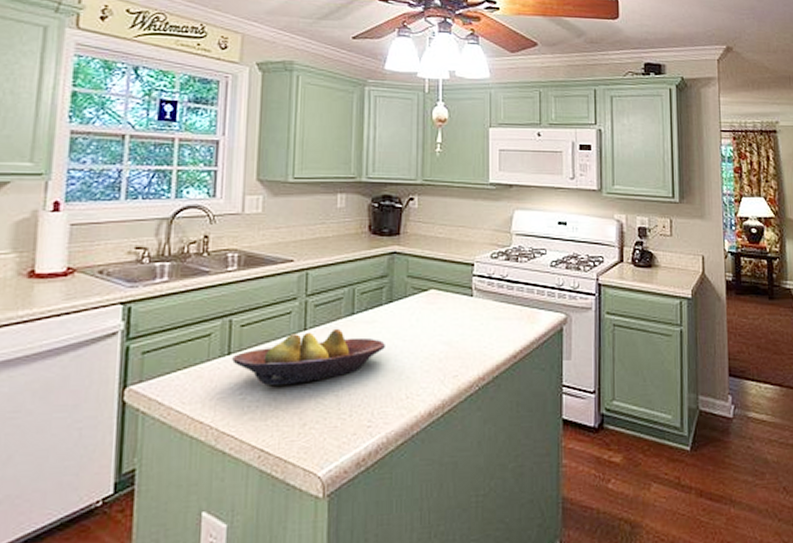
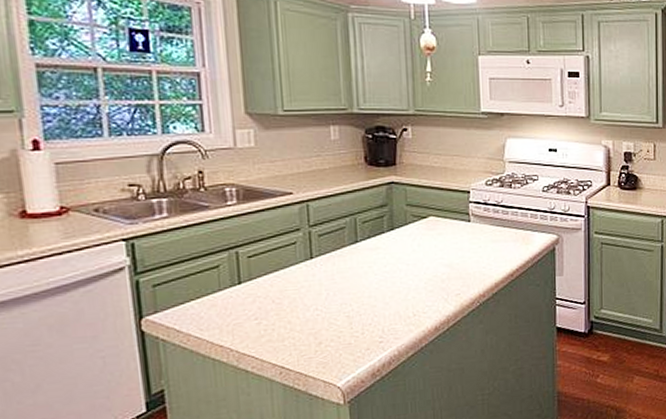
fruit bowl: present [232,328,385,385] -> none [243,255,390,310]

